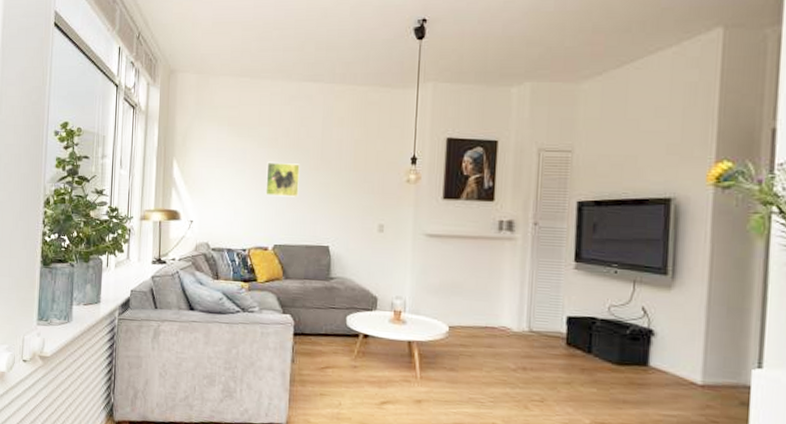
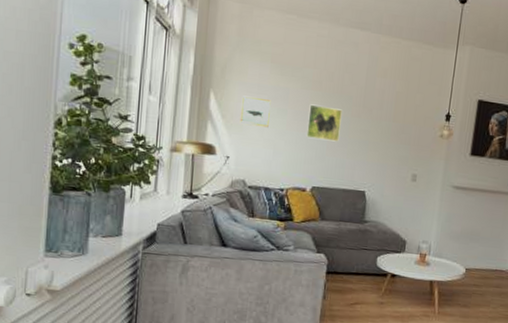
wall art: none [201,160,230,190] -> present [239,95,271,128]

